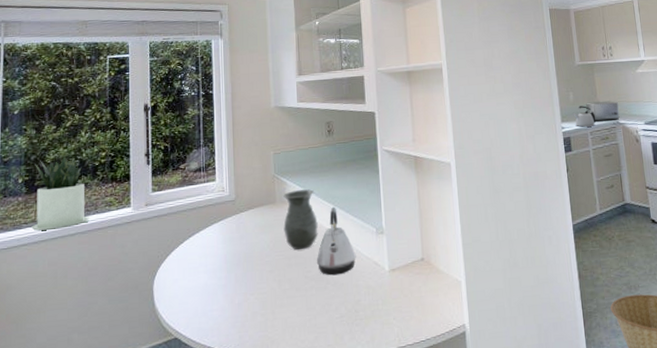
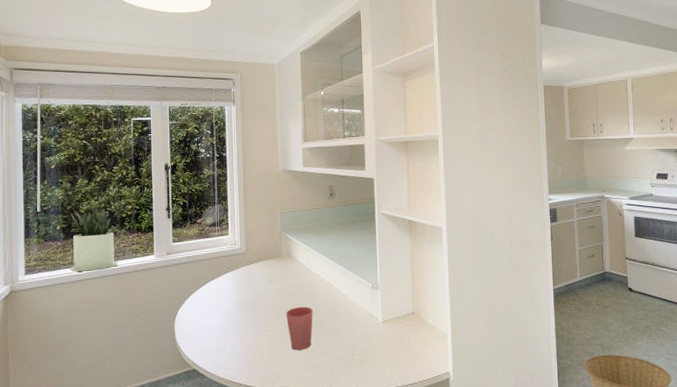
cup: none [280,257,312,309] -> present [285,306,313,350]
vase: present [283,189,318,250] -> none [288,246,320,299]
kettle: present [316,207,356,276] -> none [317,263,353,323]
kettle: present [573,106,597,128] -> none [560,179,582,200]
toaster: present [586,100,620,122] -> none [573,175,605,195]

